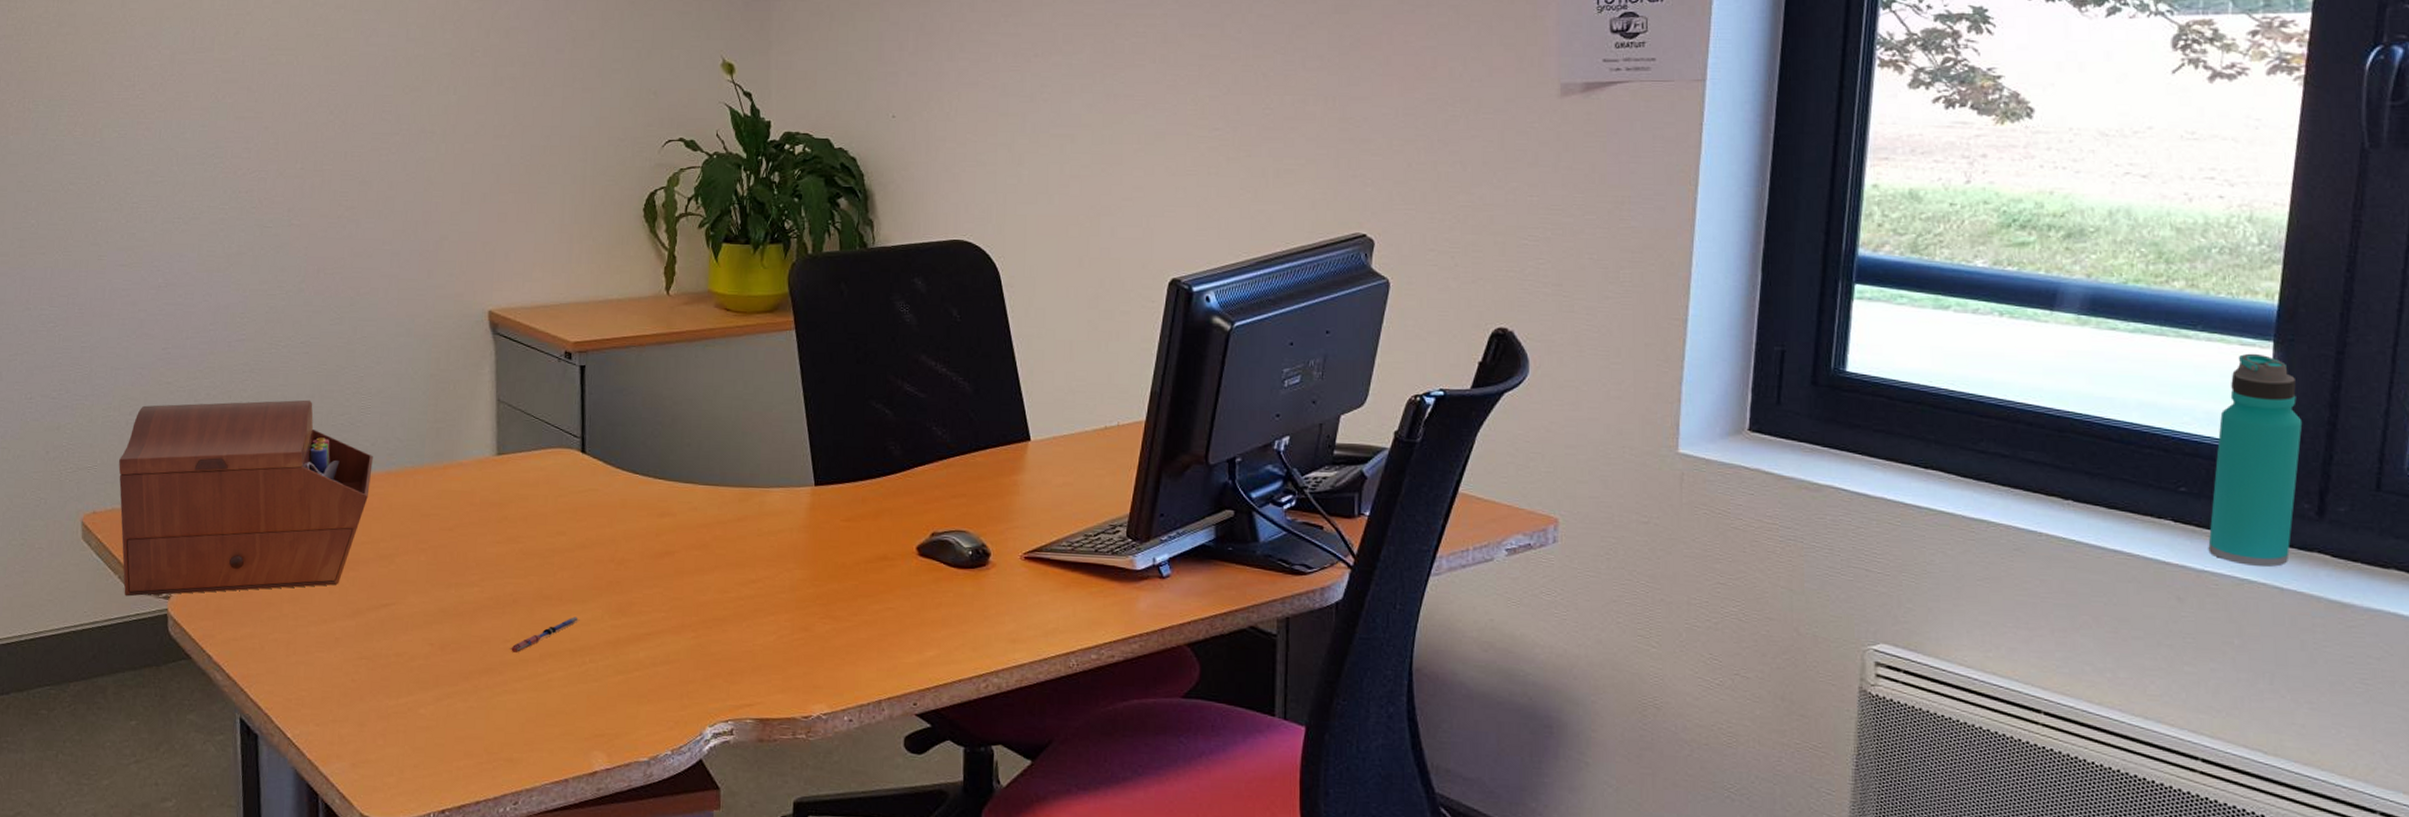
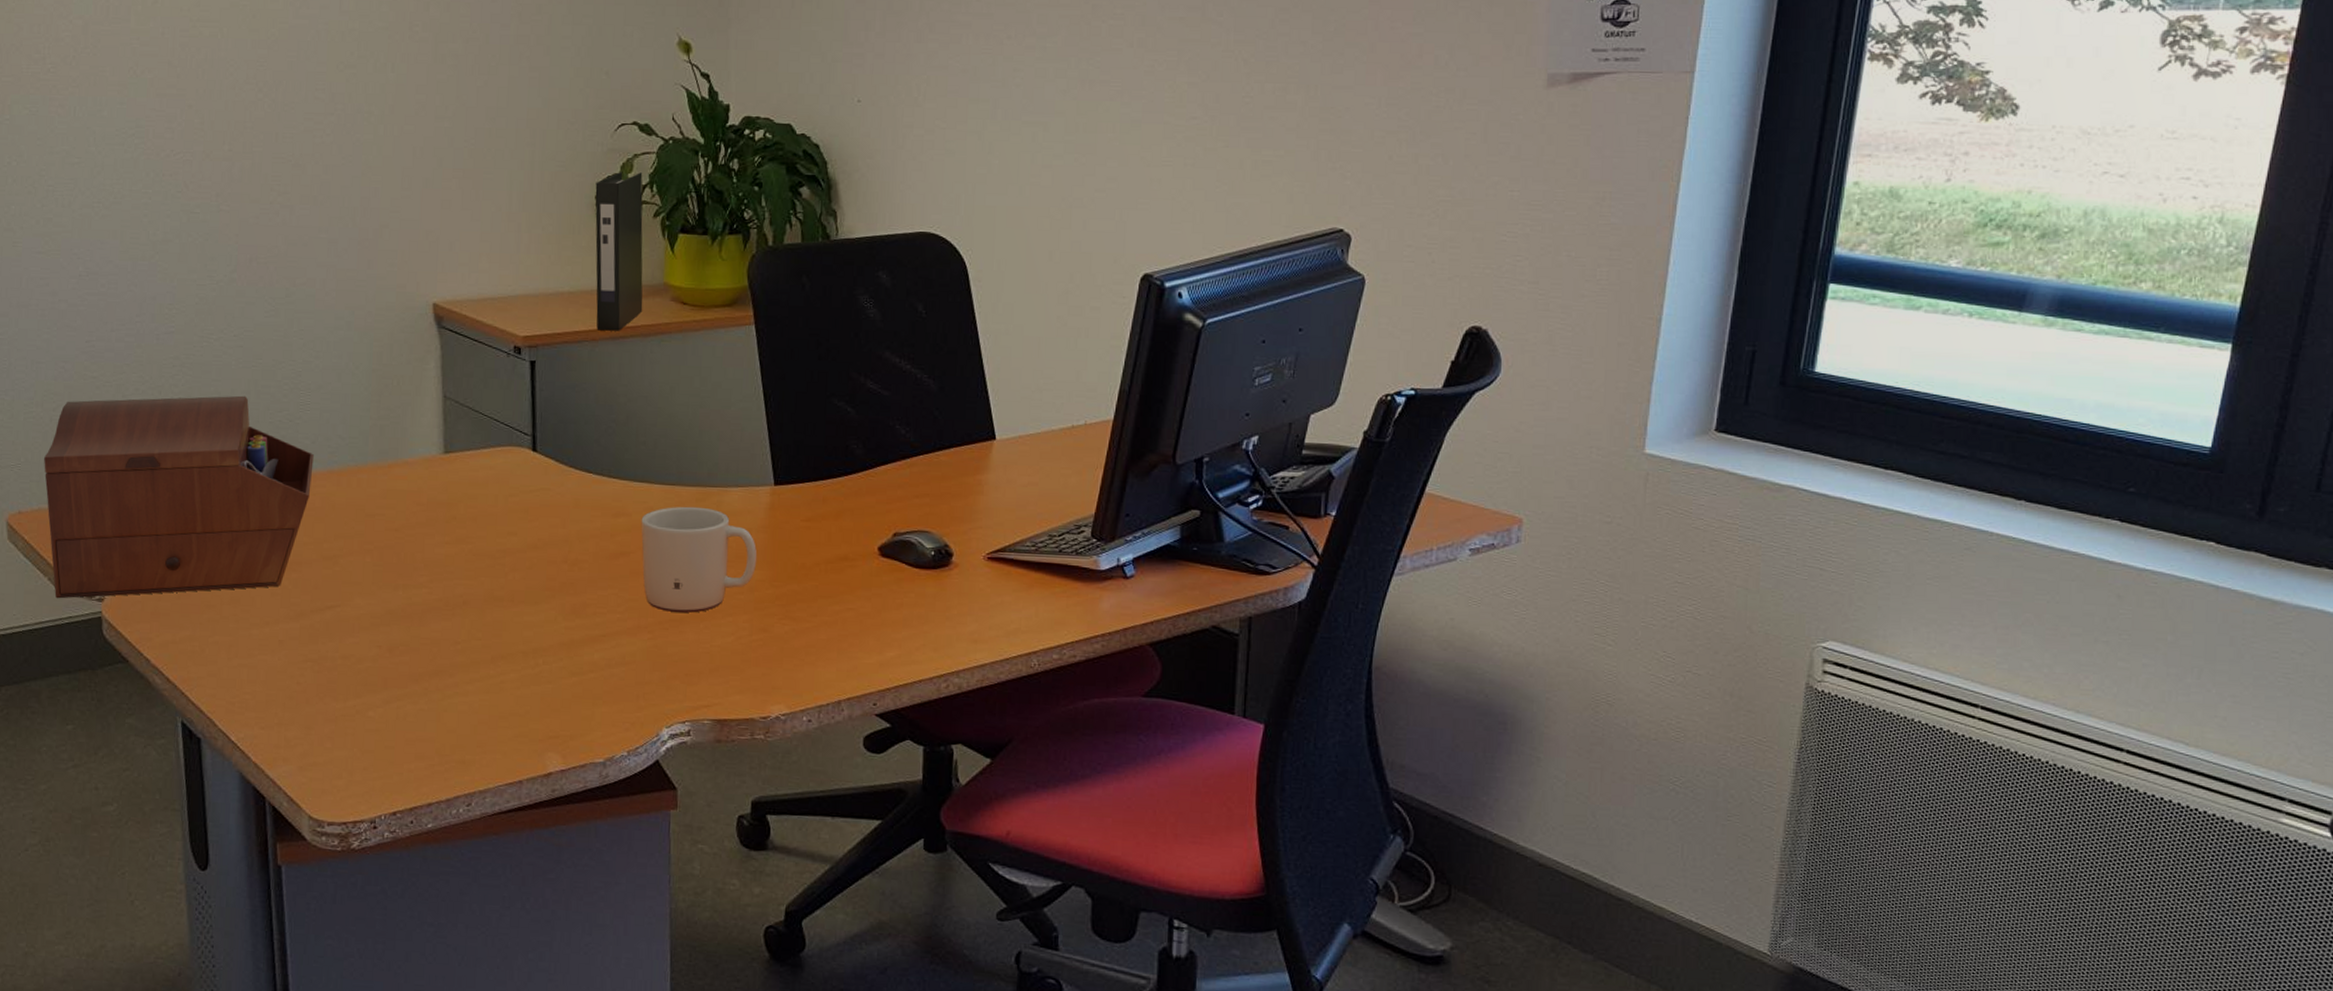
pen: present [510,617,580,653] -> none [460,618,533,656]
binder: none [643,185,689,337] -> present [595,172,643,331]
mug: none [685,506,799,612] -> present [640,506,758,613]
water bottle: present [2208,353,2303,568] -> none [2151,355,2253,566]

